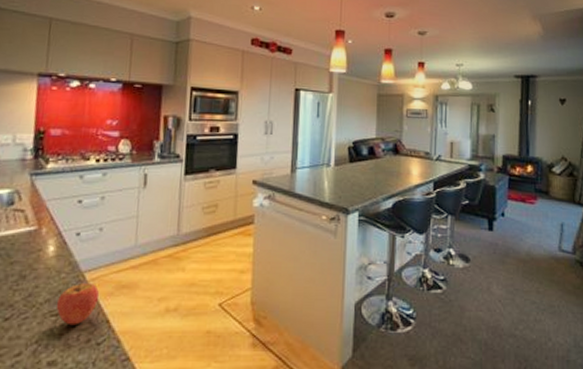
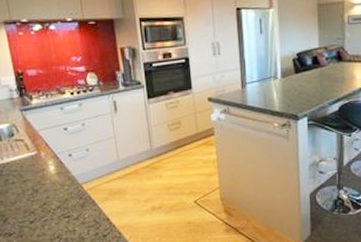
fruit: present [56,277,99,326] -> none [66,188,97,224]

